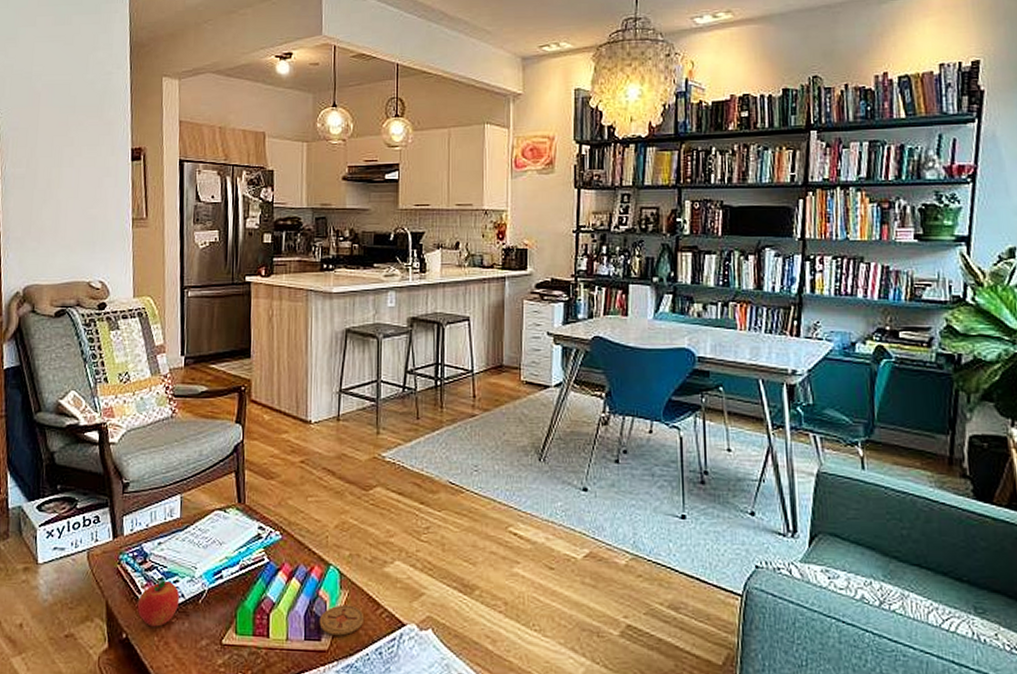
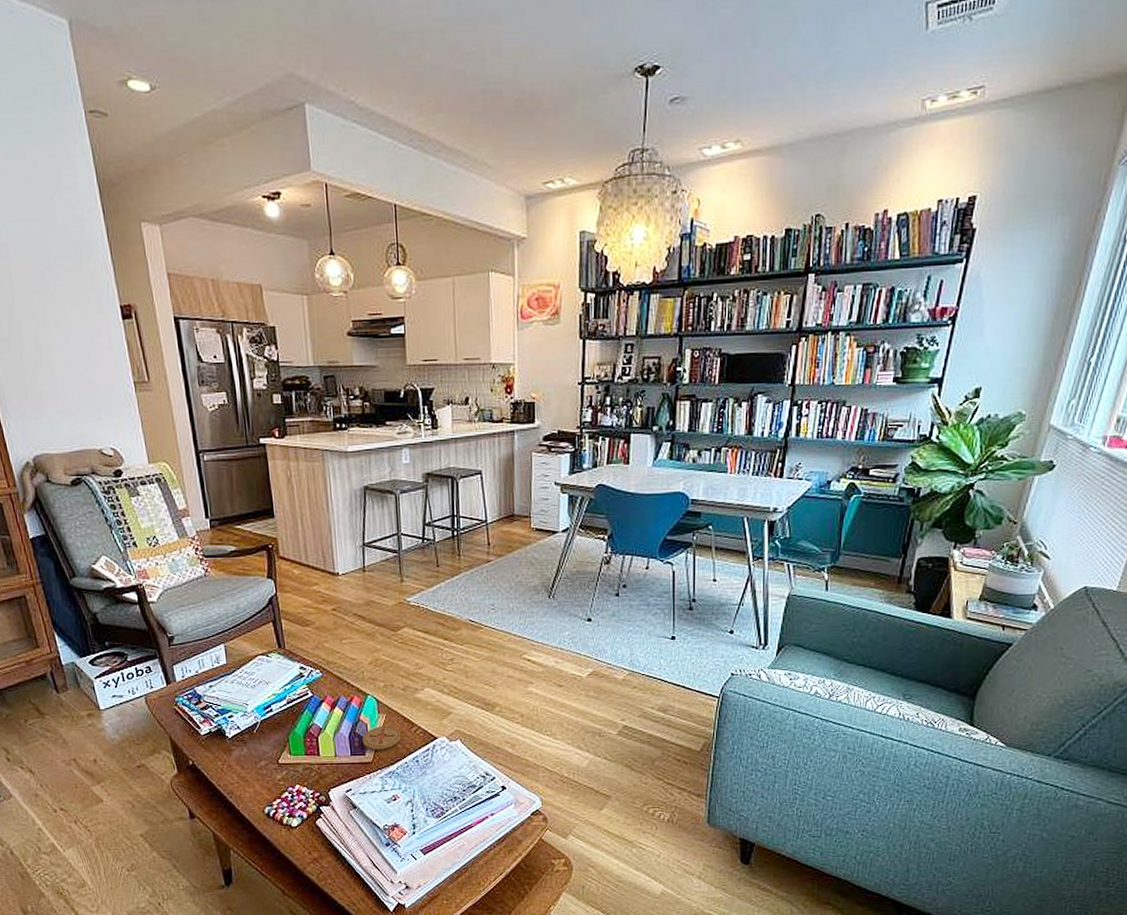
apple: present [137,580,180,627] -> none [198,716,237,754]

